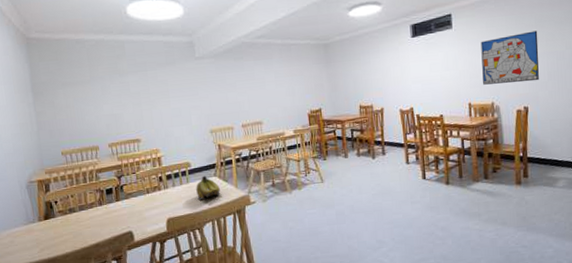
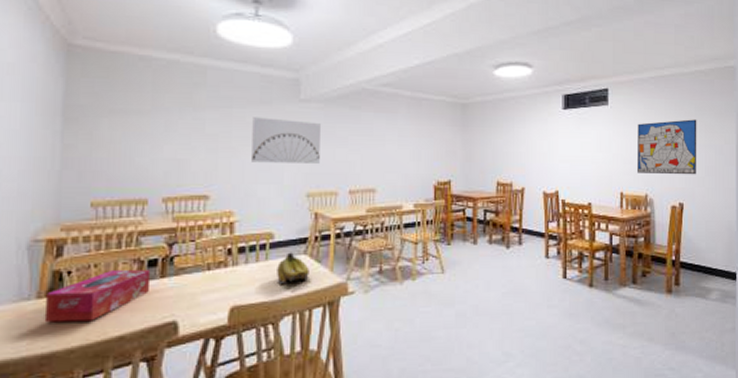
tissue box: none [44,195,110,237] -> present [44,269,151,323]
wall art: none [162,74,217,111] -> present [251,117,320,163]

